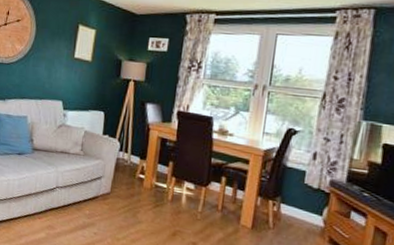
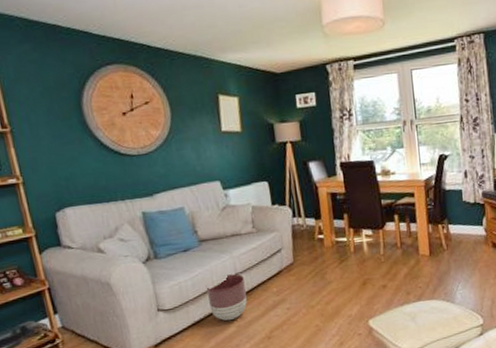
planter: none [28,186,63,227] -> present [206,274,247,321]

